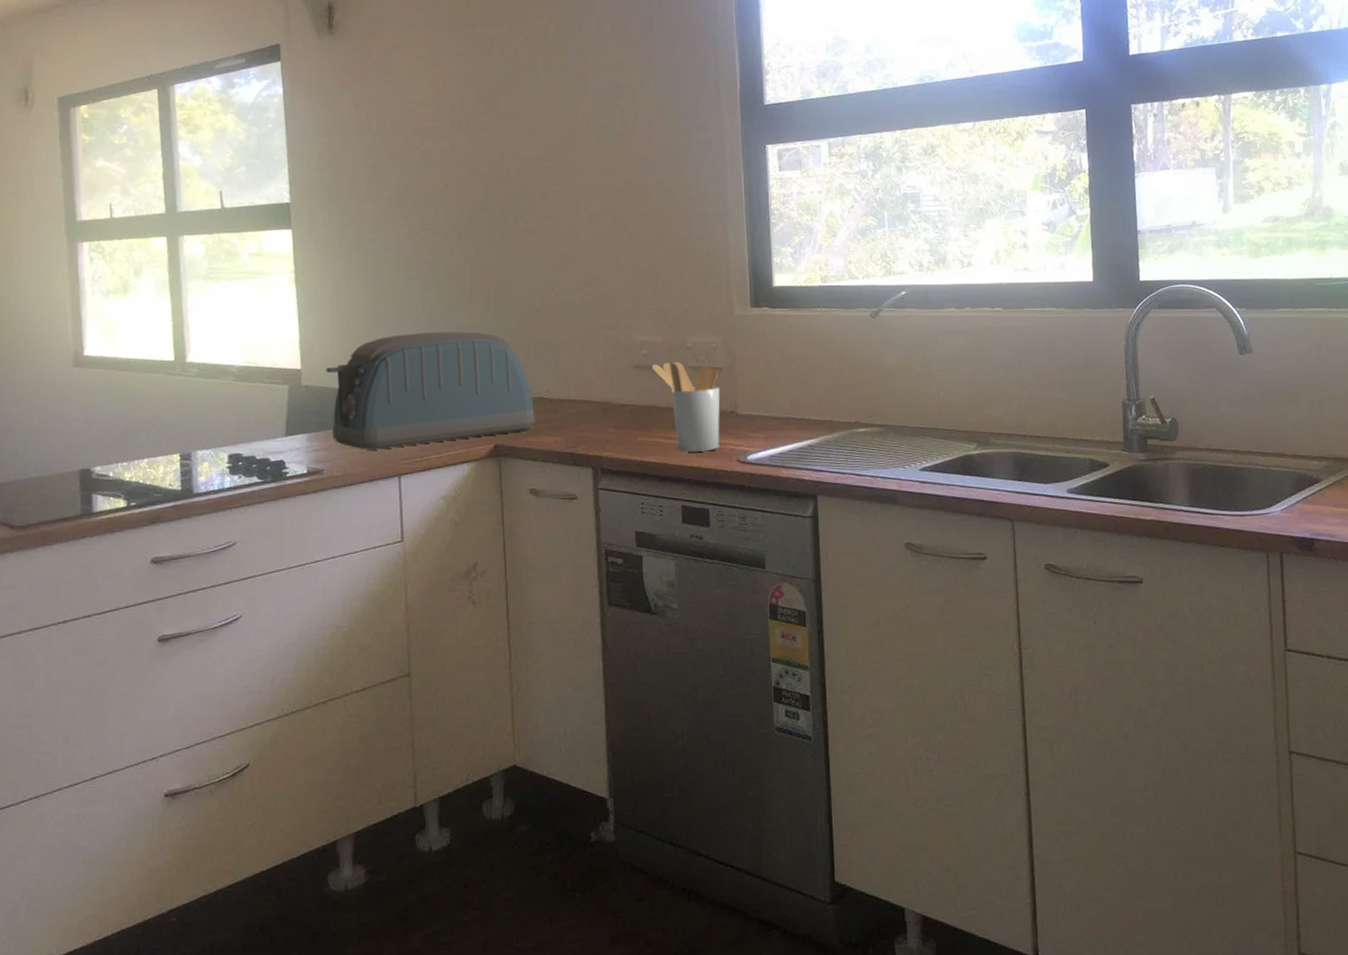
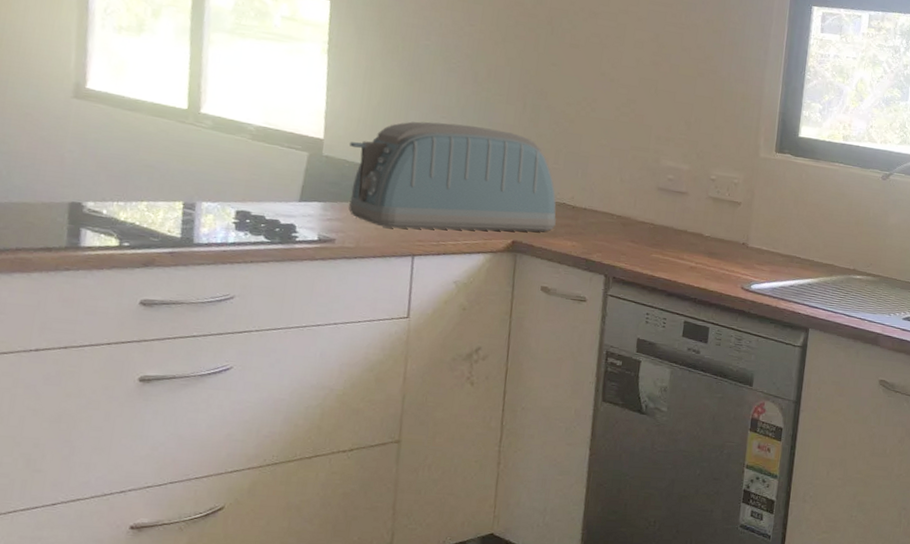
utensil holder: present [651,361,720,452] -> none [674,189,737,276]

